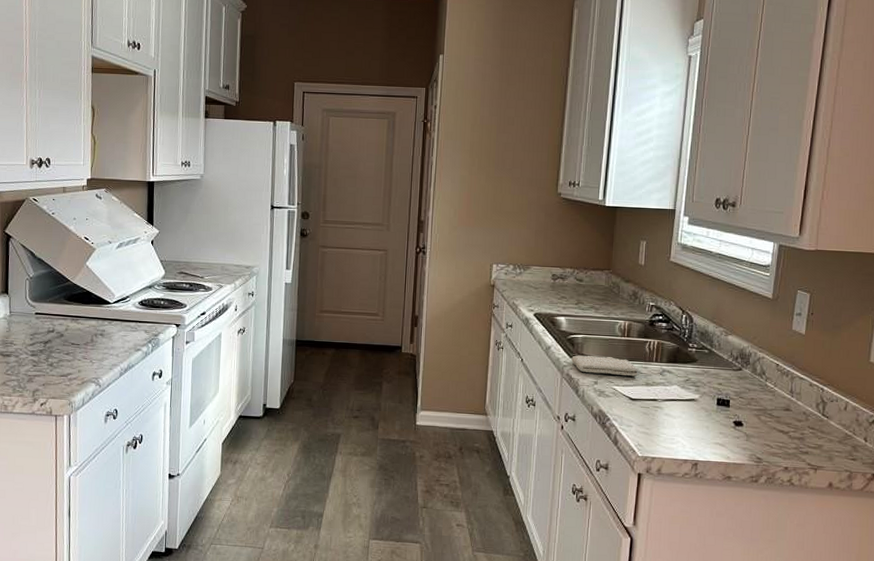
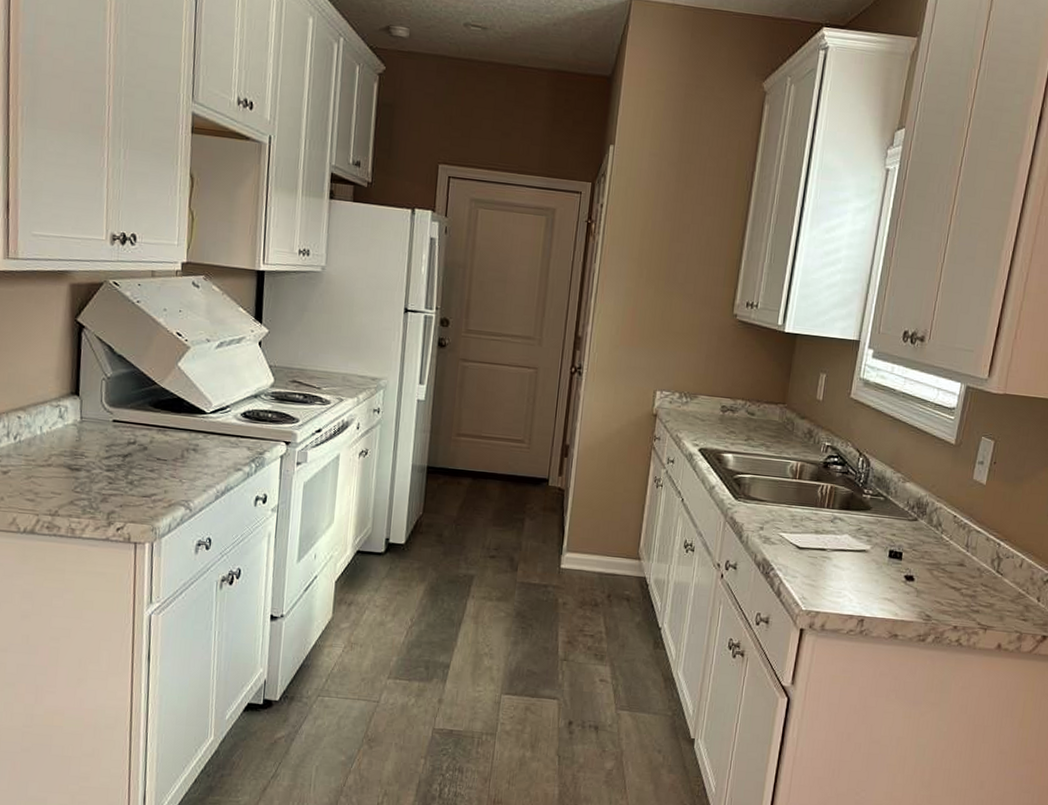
washcloth: present [571,355,639,377] -> none [737,497,809,524]

